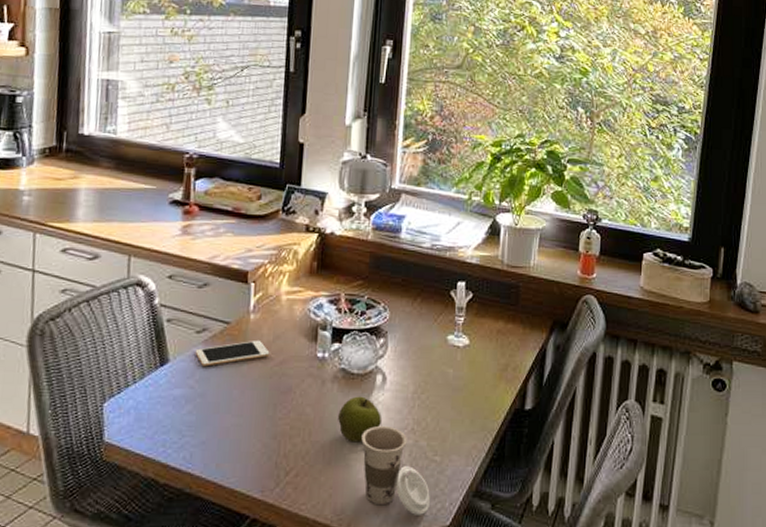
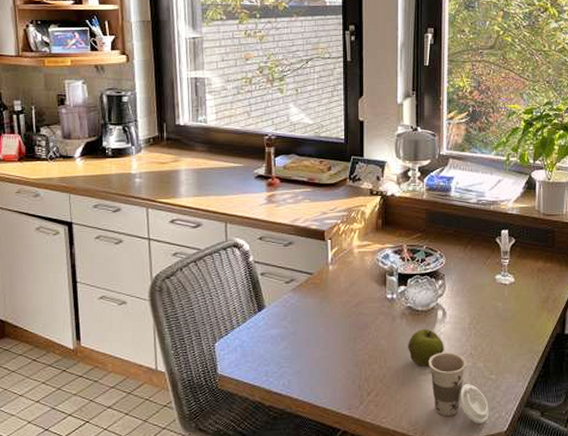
cell phone: present [195,339,270,367] -> none [286,286,348,310]

